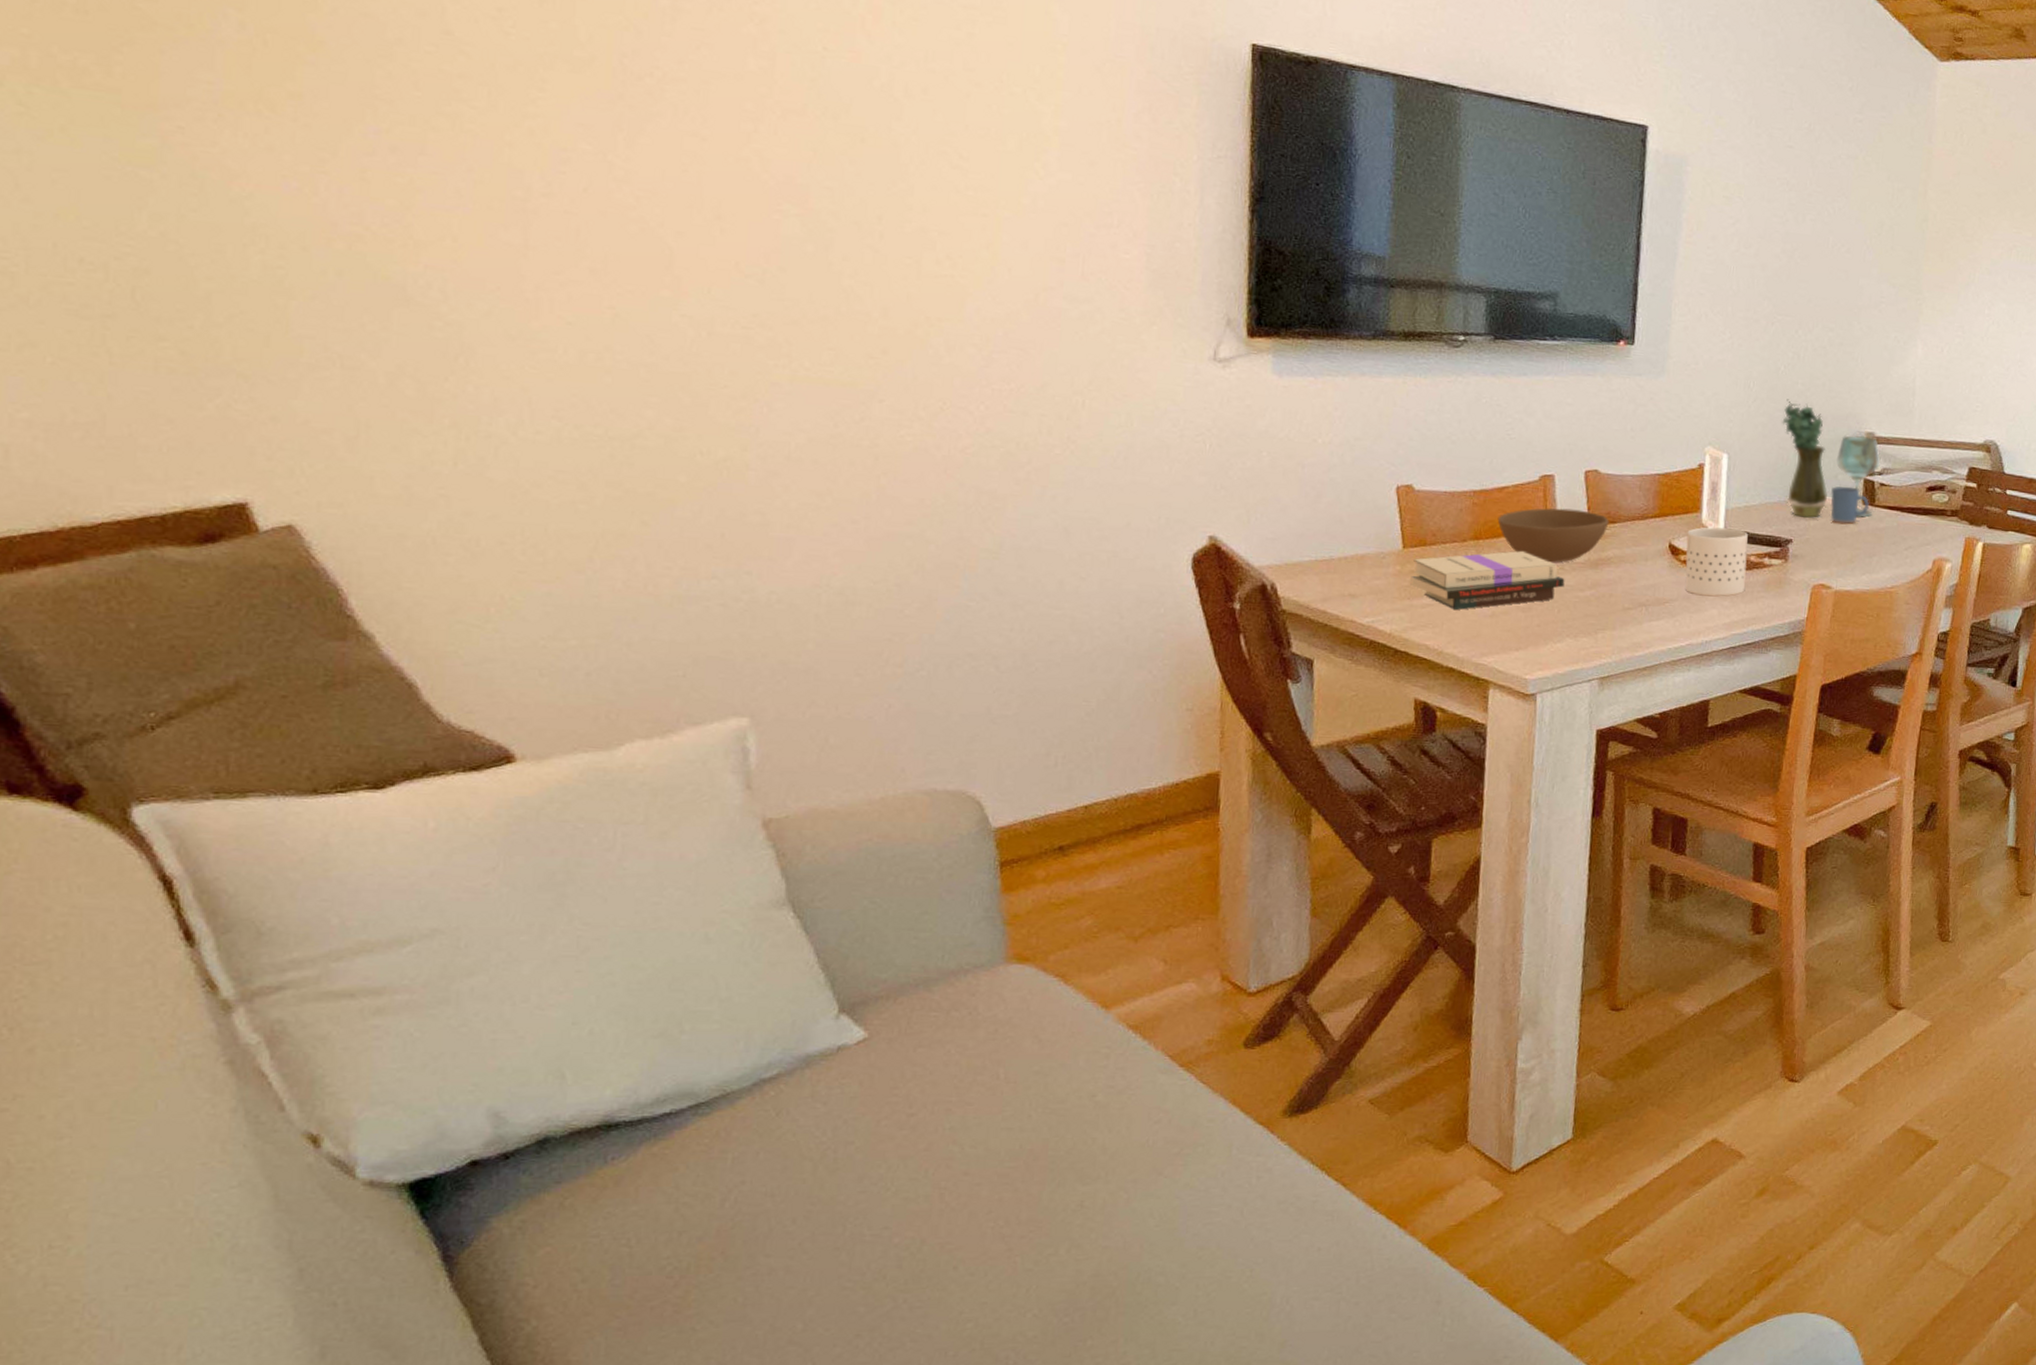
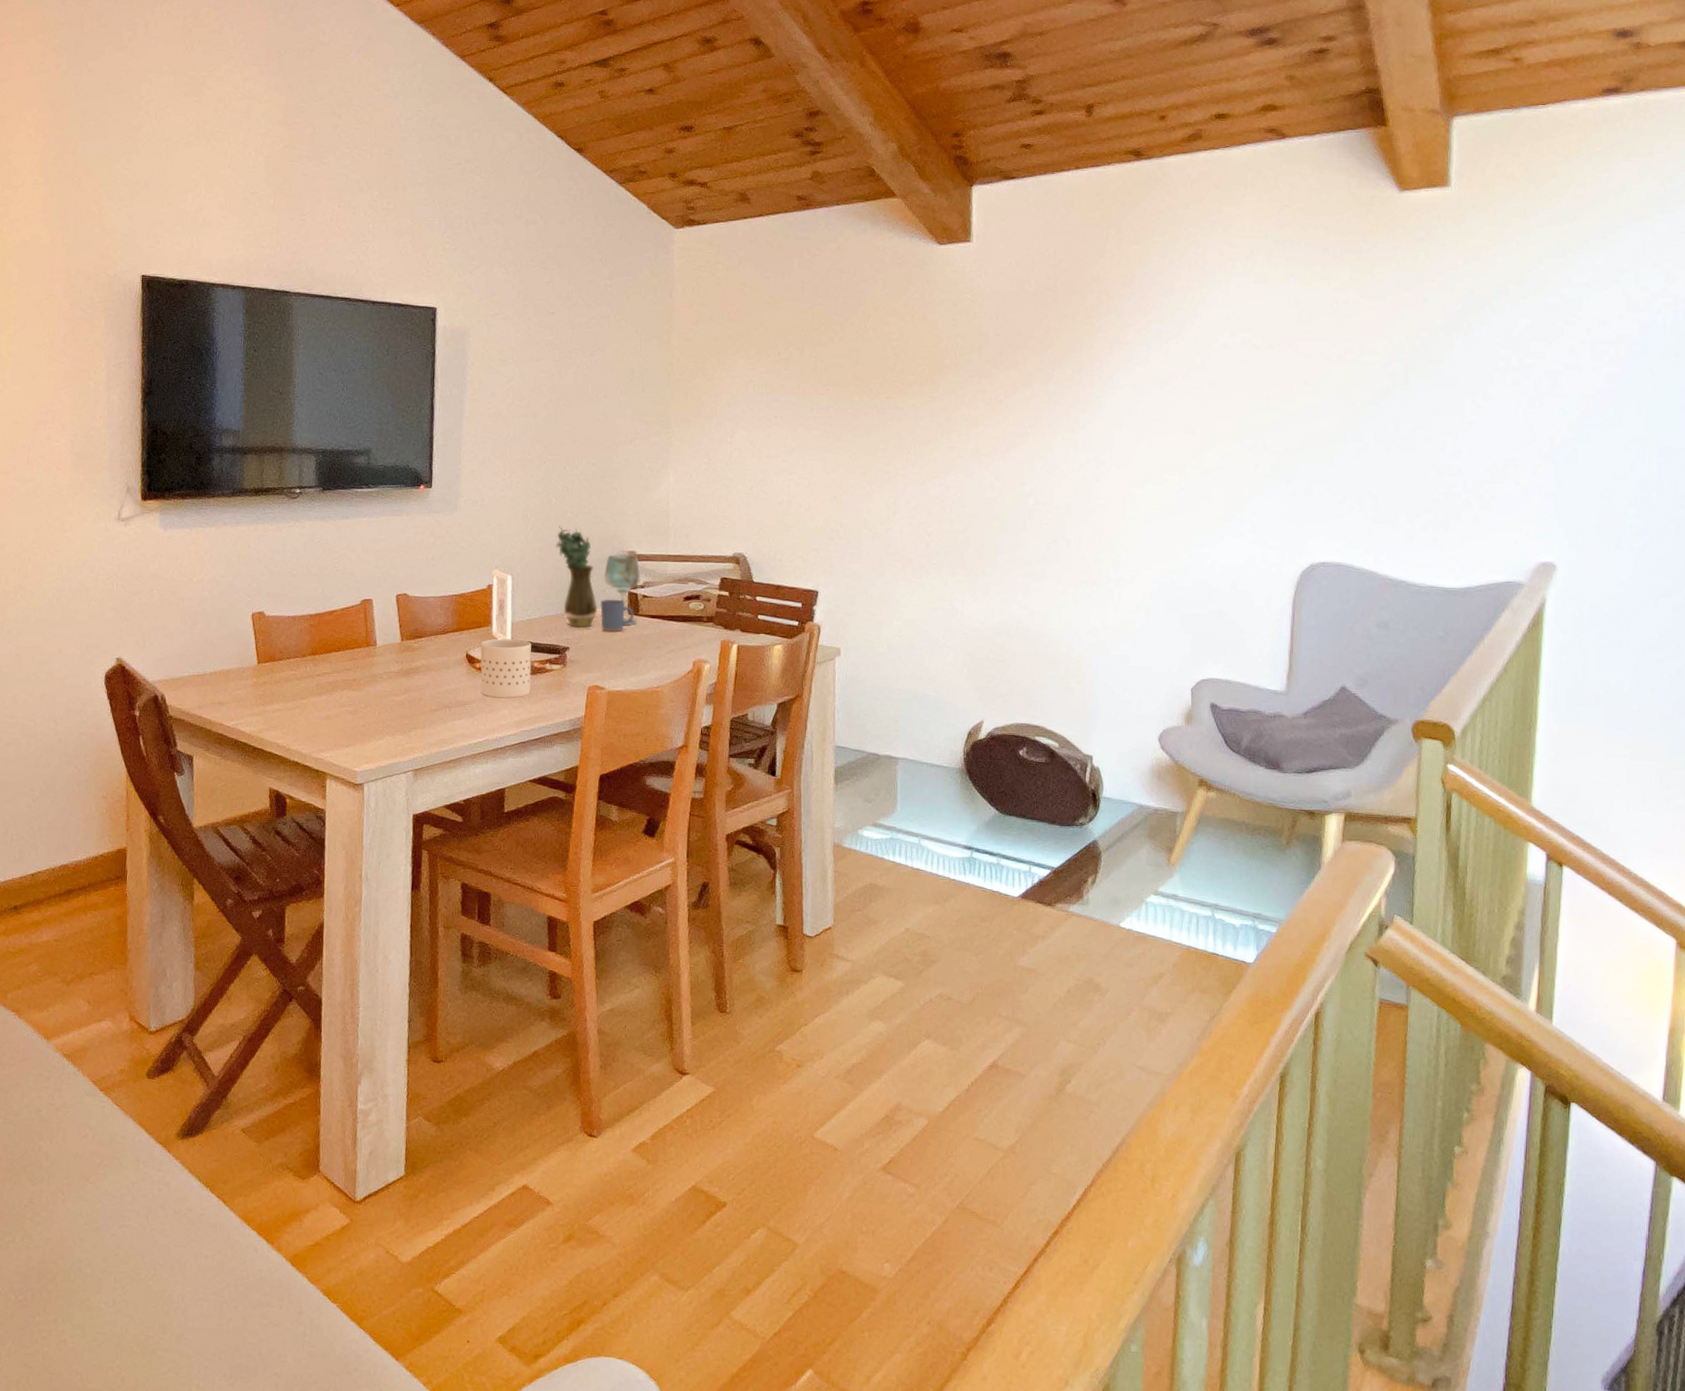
books: present [1410,551,1565,611] -> none [264,663,383,714]
bowl: present [1497,508,1610,563] -> none [329,626,417,673]

